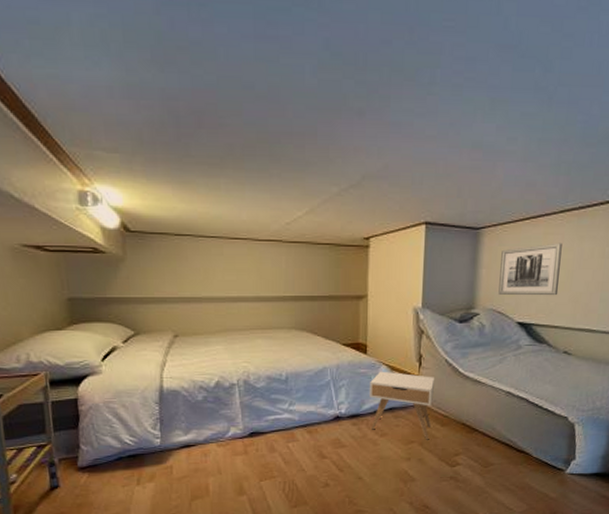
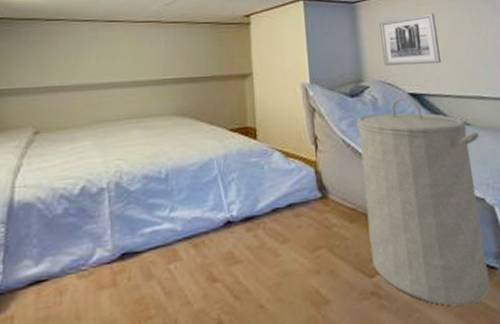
nightstand: present [370,371,435,440] -> none [263,158,339,243]
laundry hamper: none [455,325,578,493] -> present [355,96,490,307]

